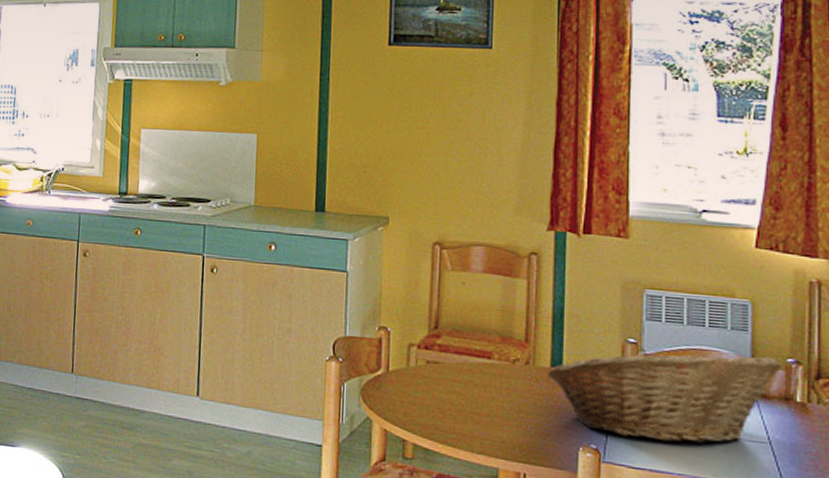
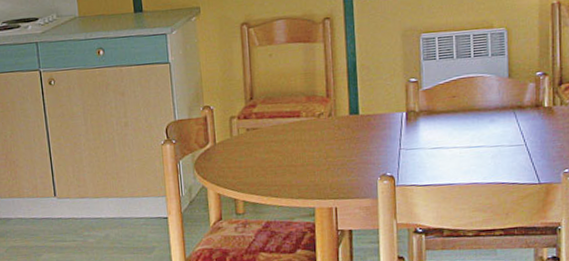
fruit basket: present [547,347,782,444] -> none [347,73,533,161]

